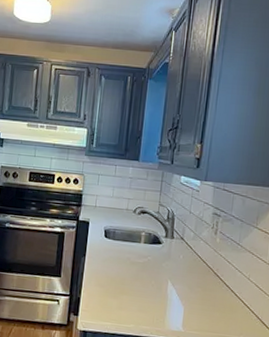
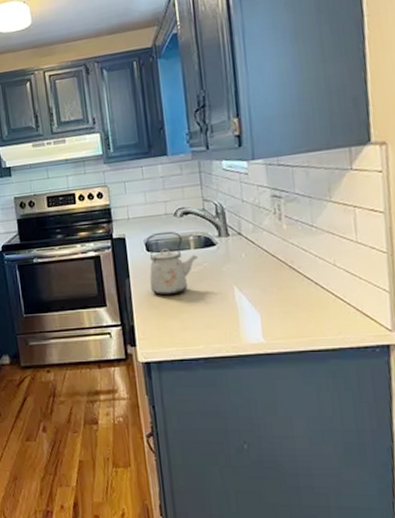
kettle: none [100,223,145,279] -> present [146,231,198,296]

